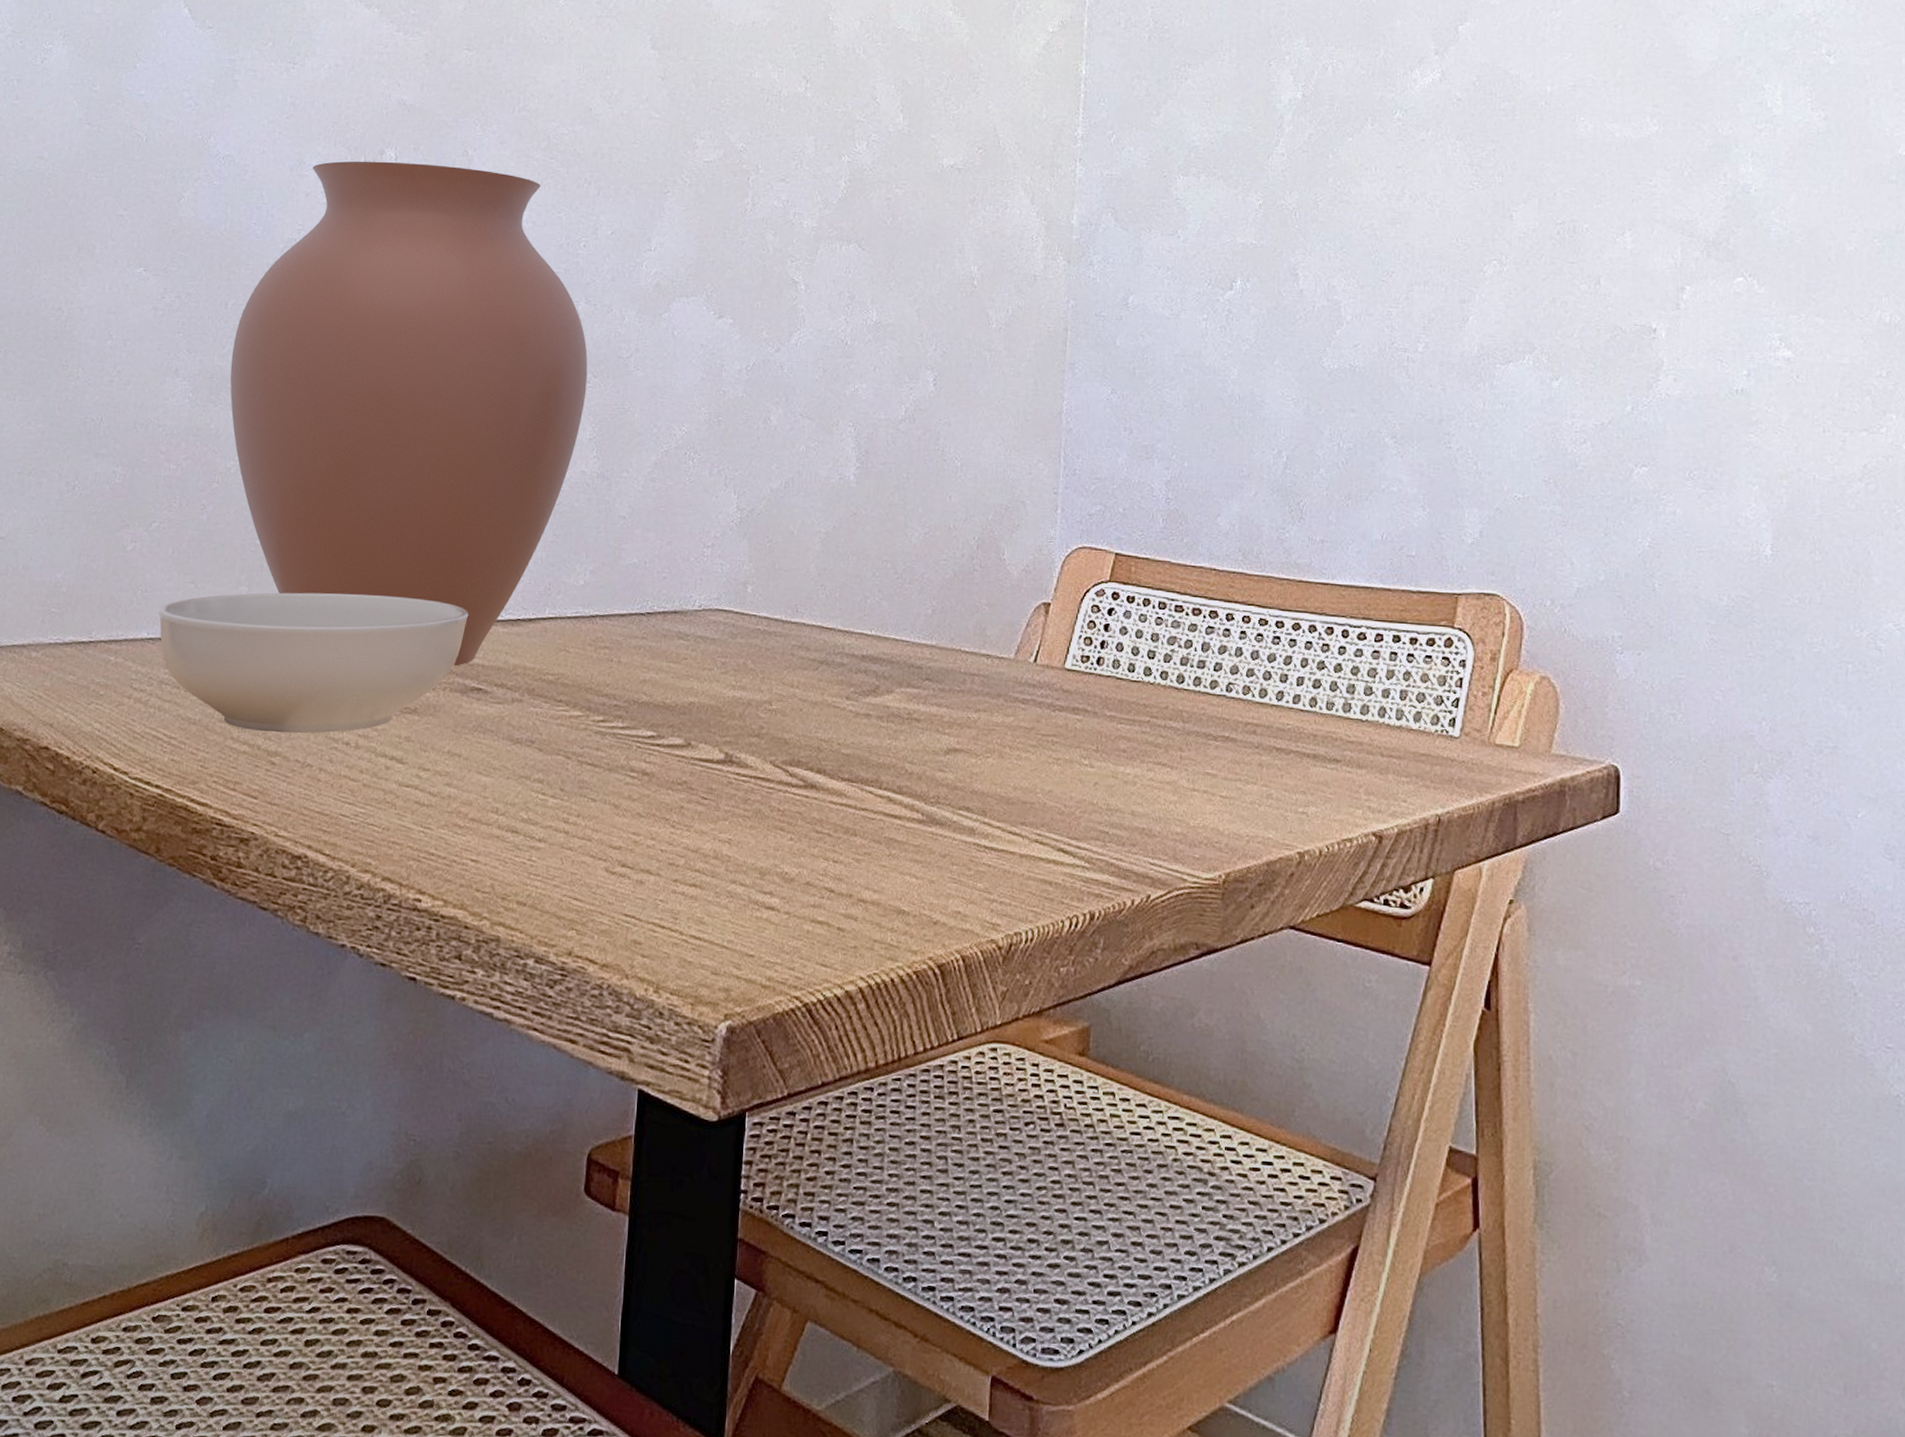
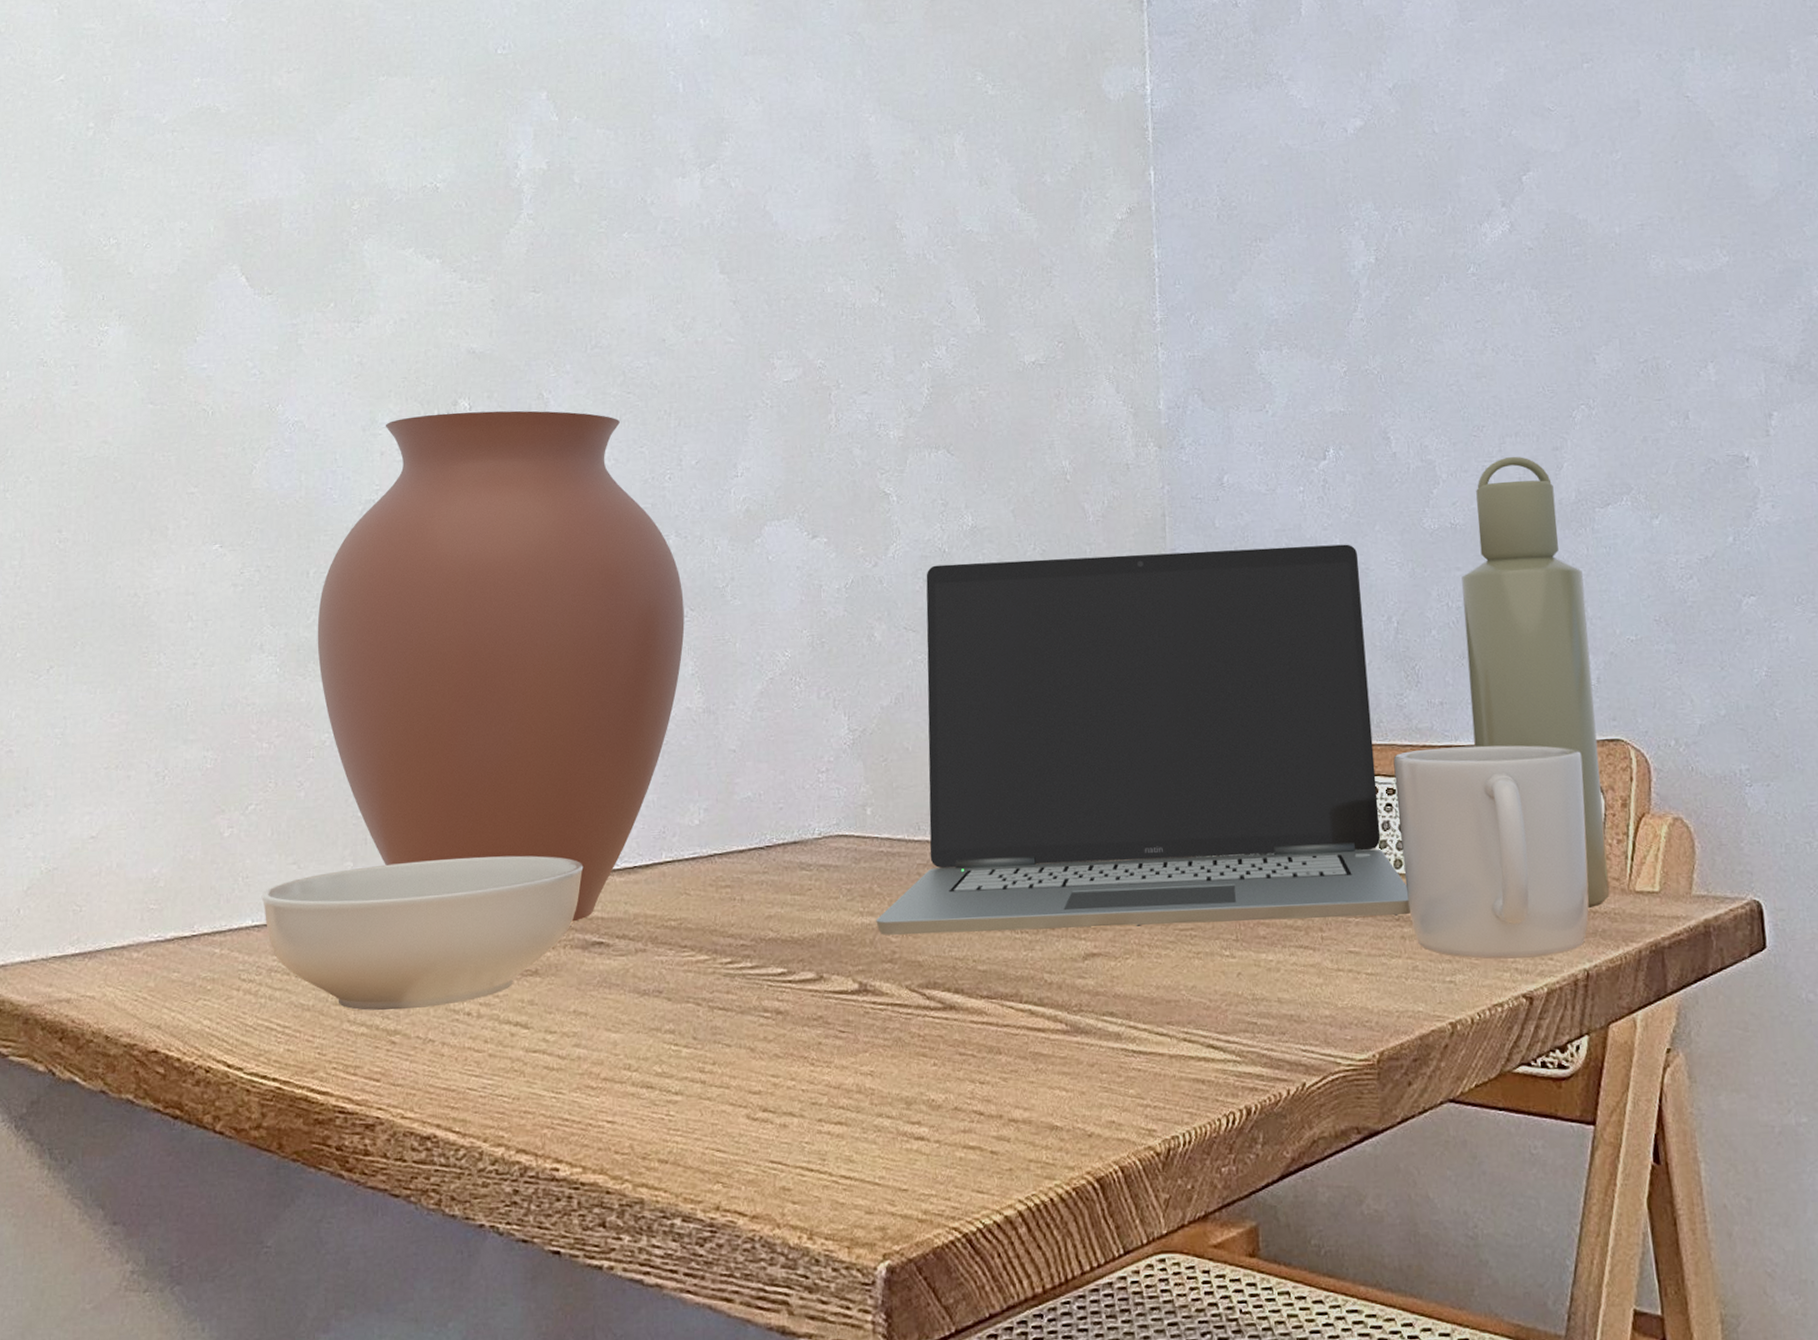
laptop: none [747,356,1271,744] -> present [876,544,1410,935]
mug: none [1268,584,1456,798] -> present [1393,745,1590,960]
bottle: none [1350,304,1476,756] -> present [1461,456,1610,908]

